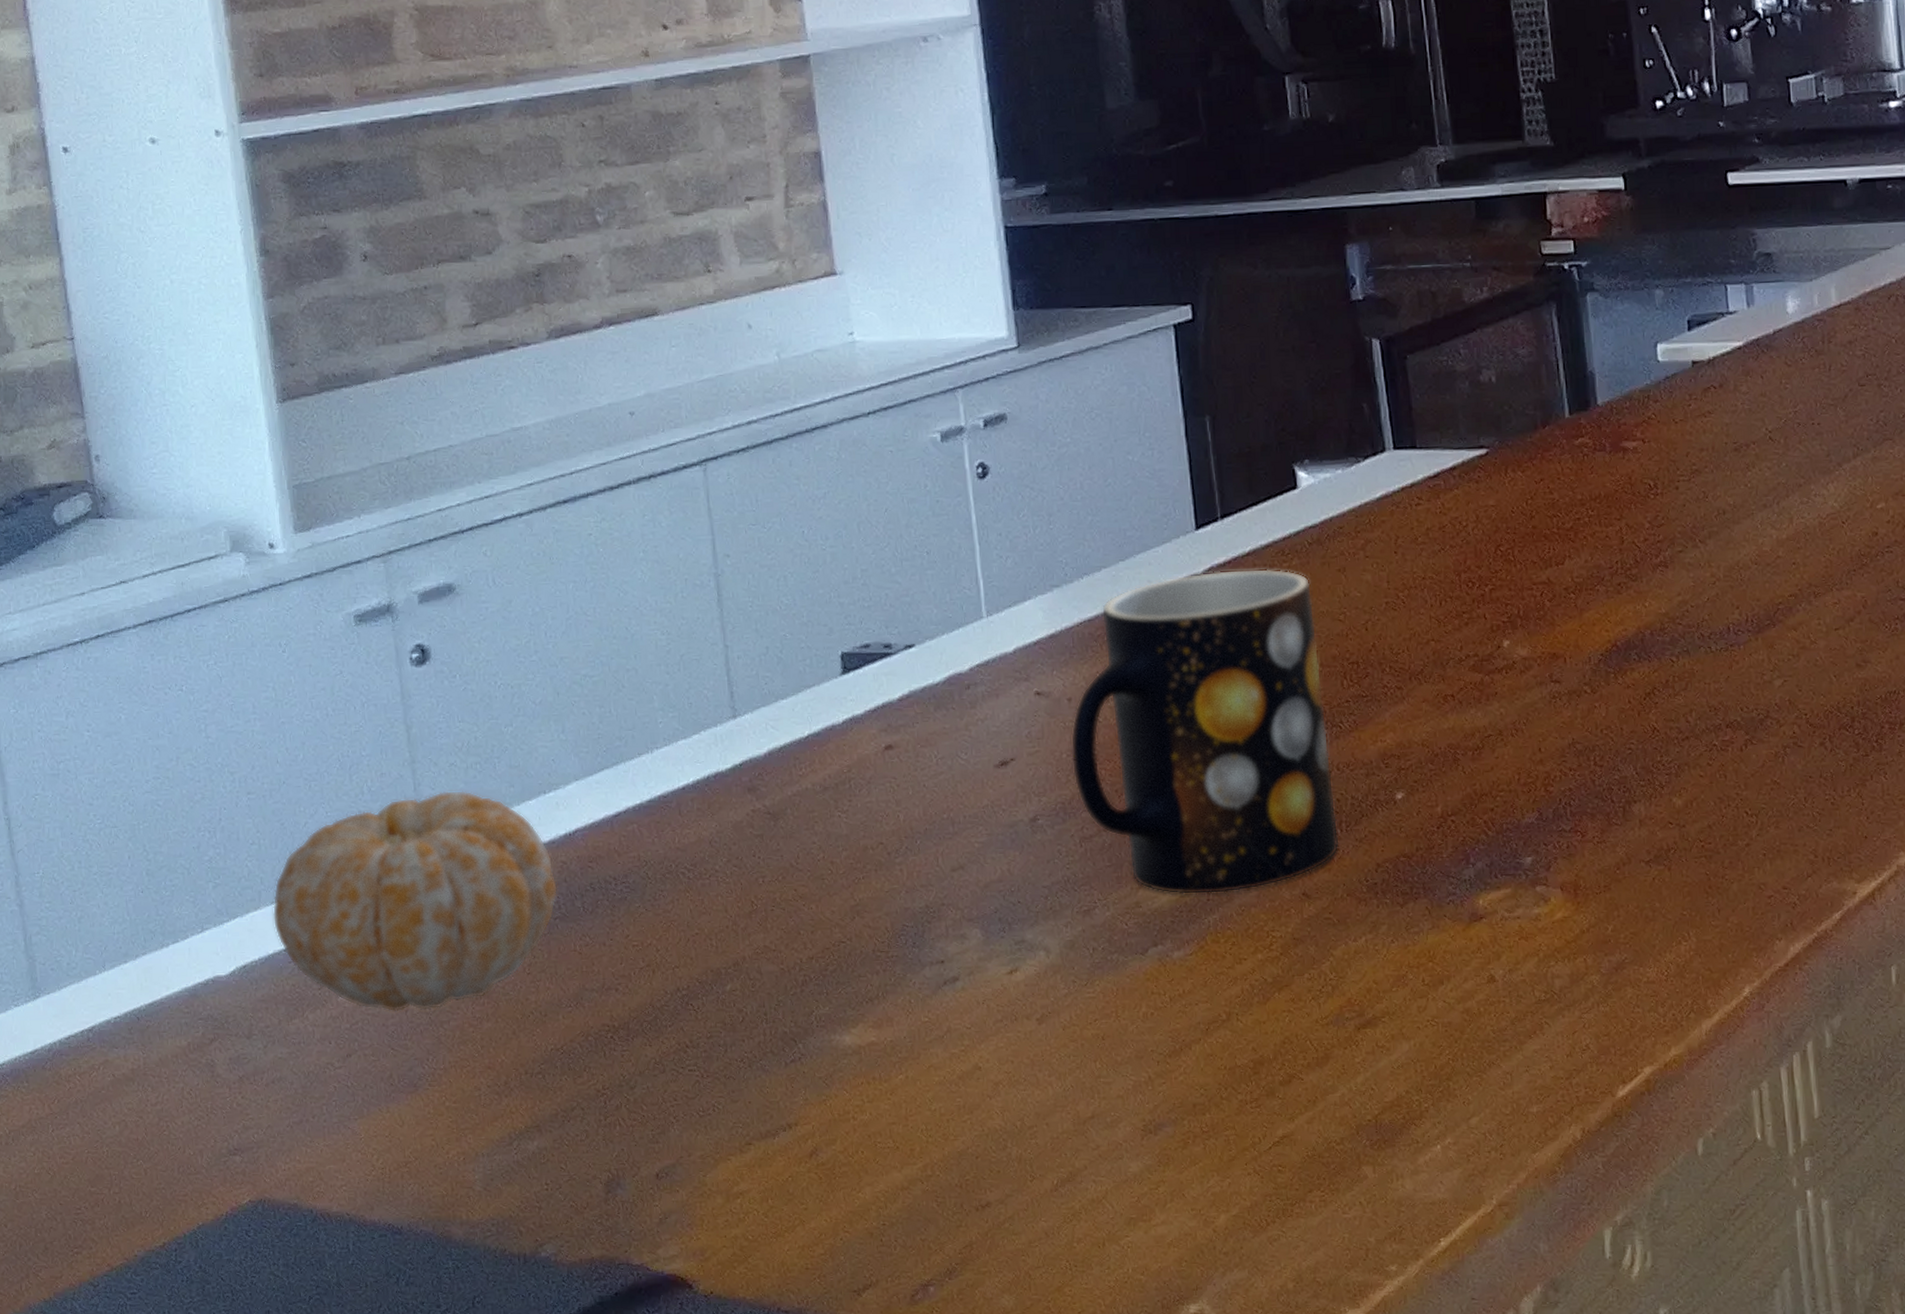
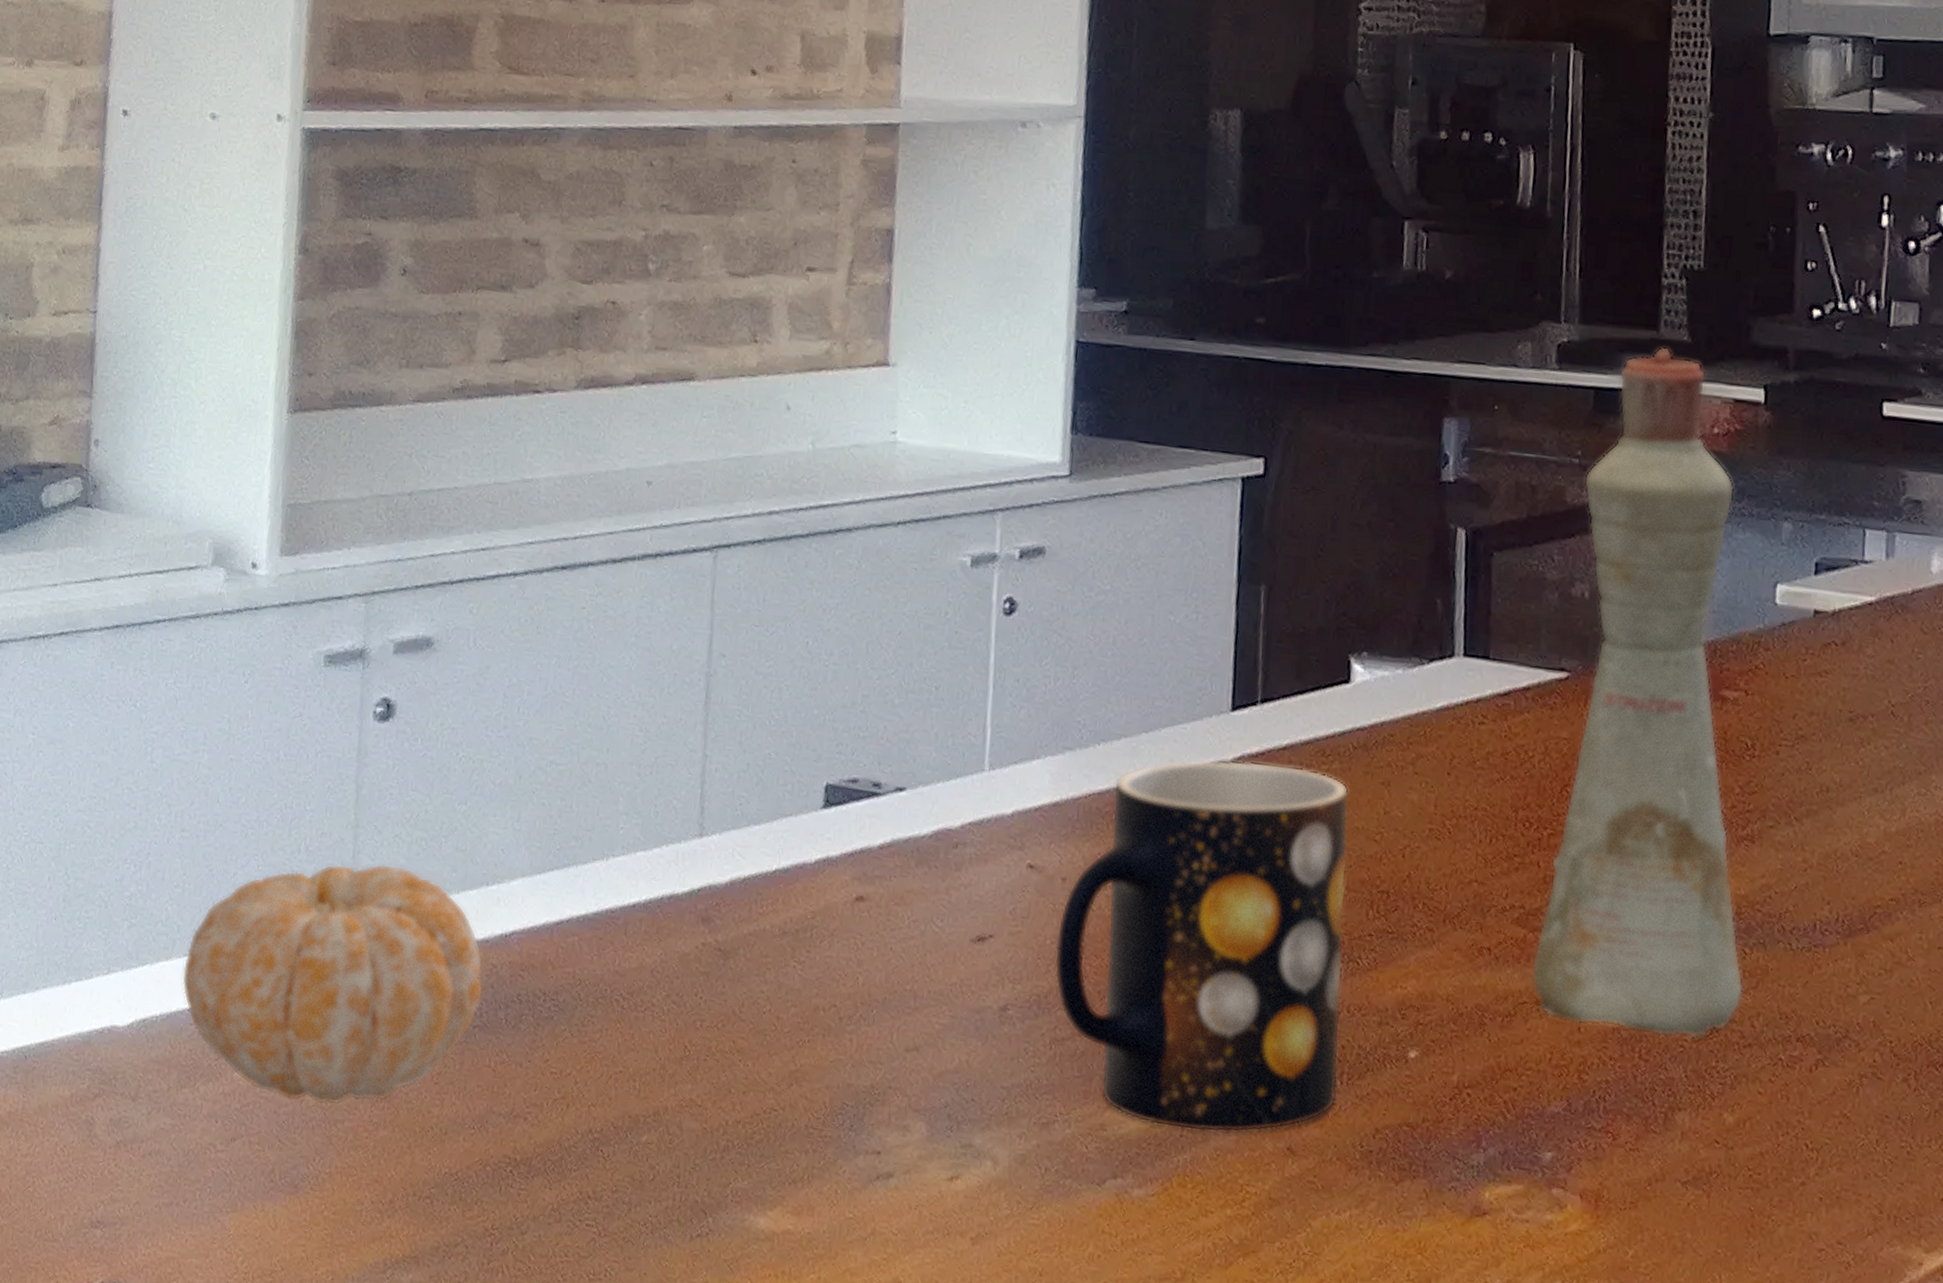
bottle: none [1477,154,1675,746] -> present [1531,347,1744,1039]

